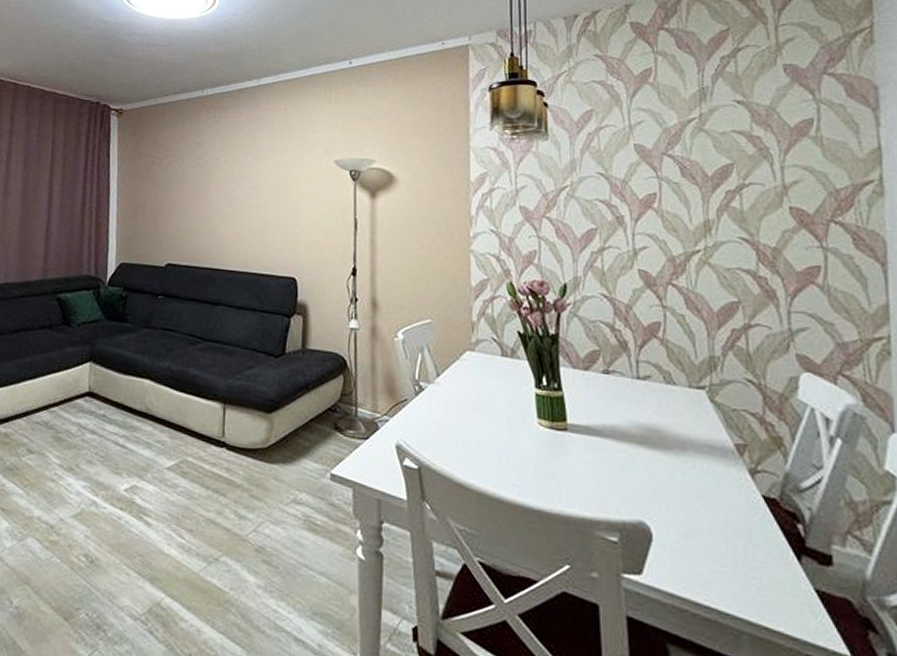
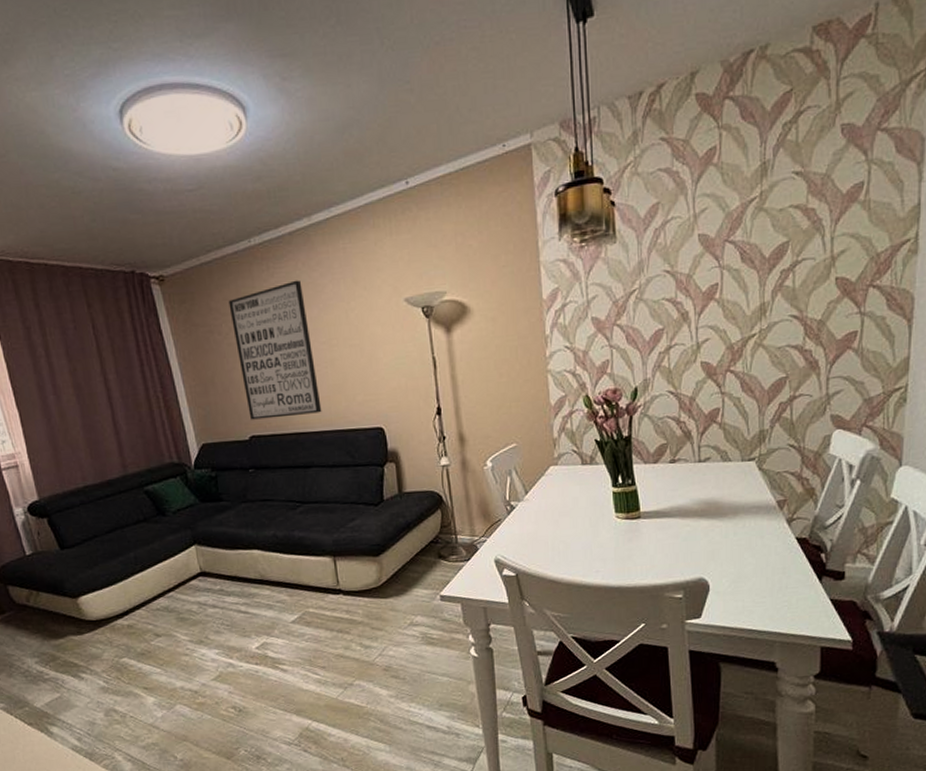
wall art: none [170,129,242,253] -> present [228,280,322,420]

